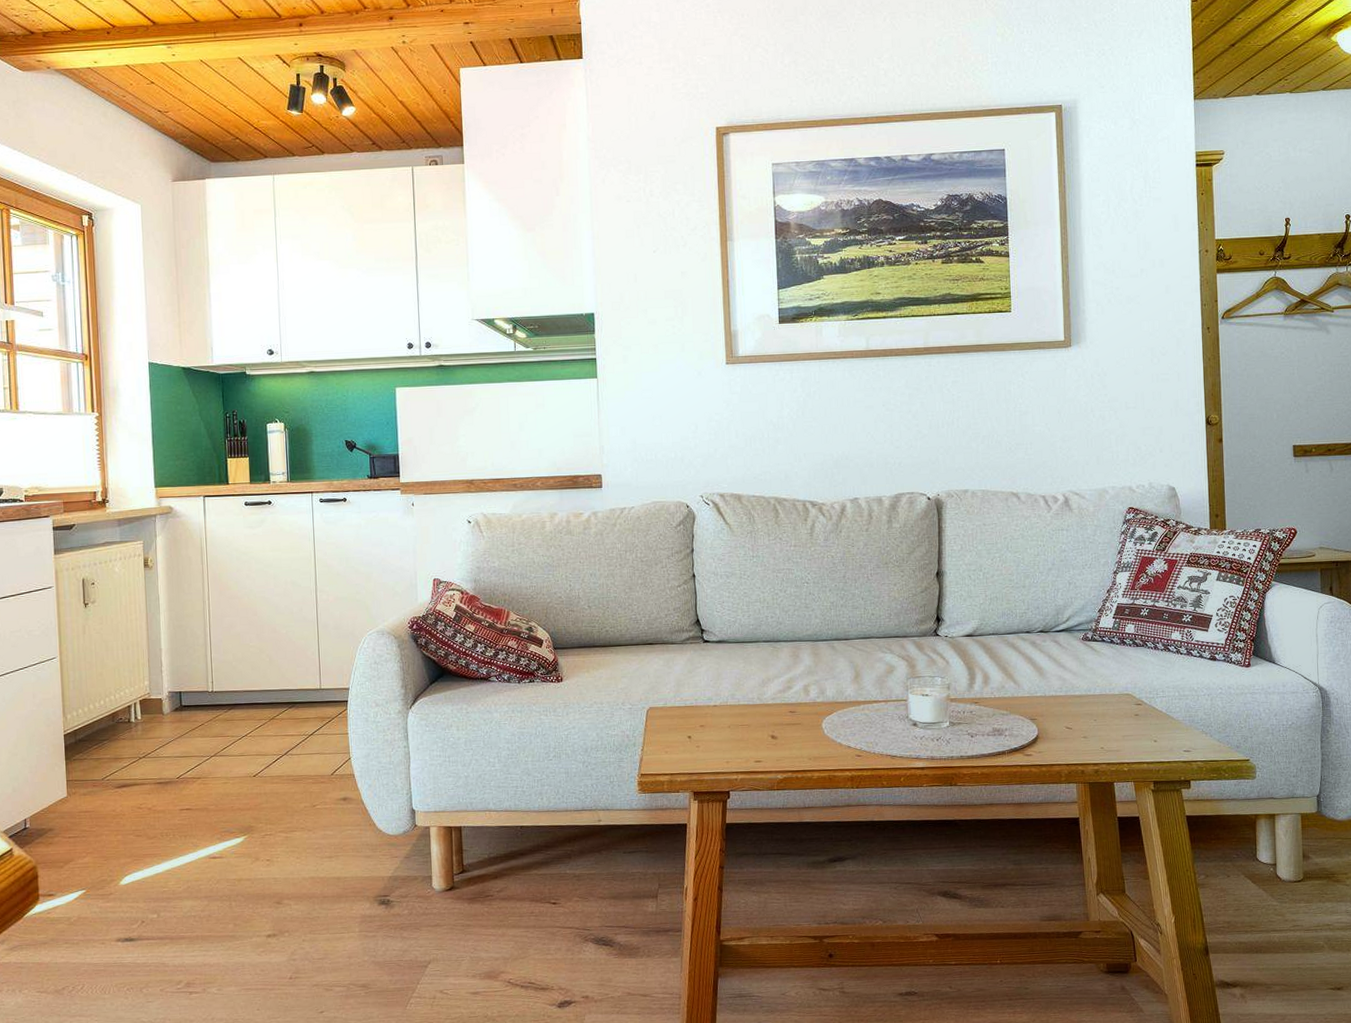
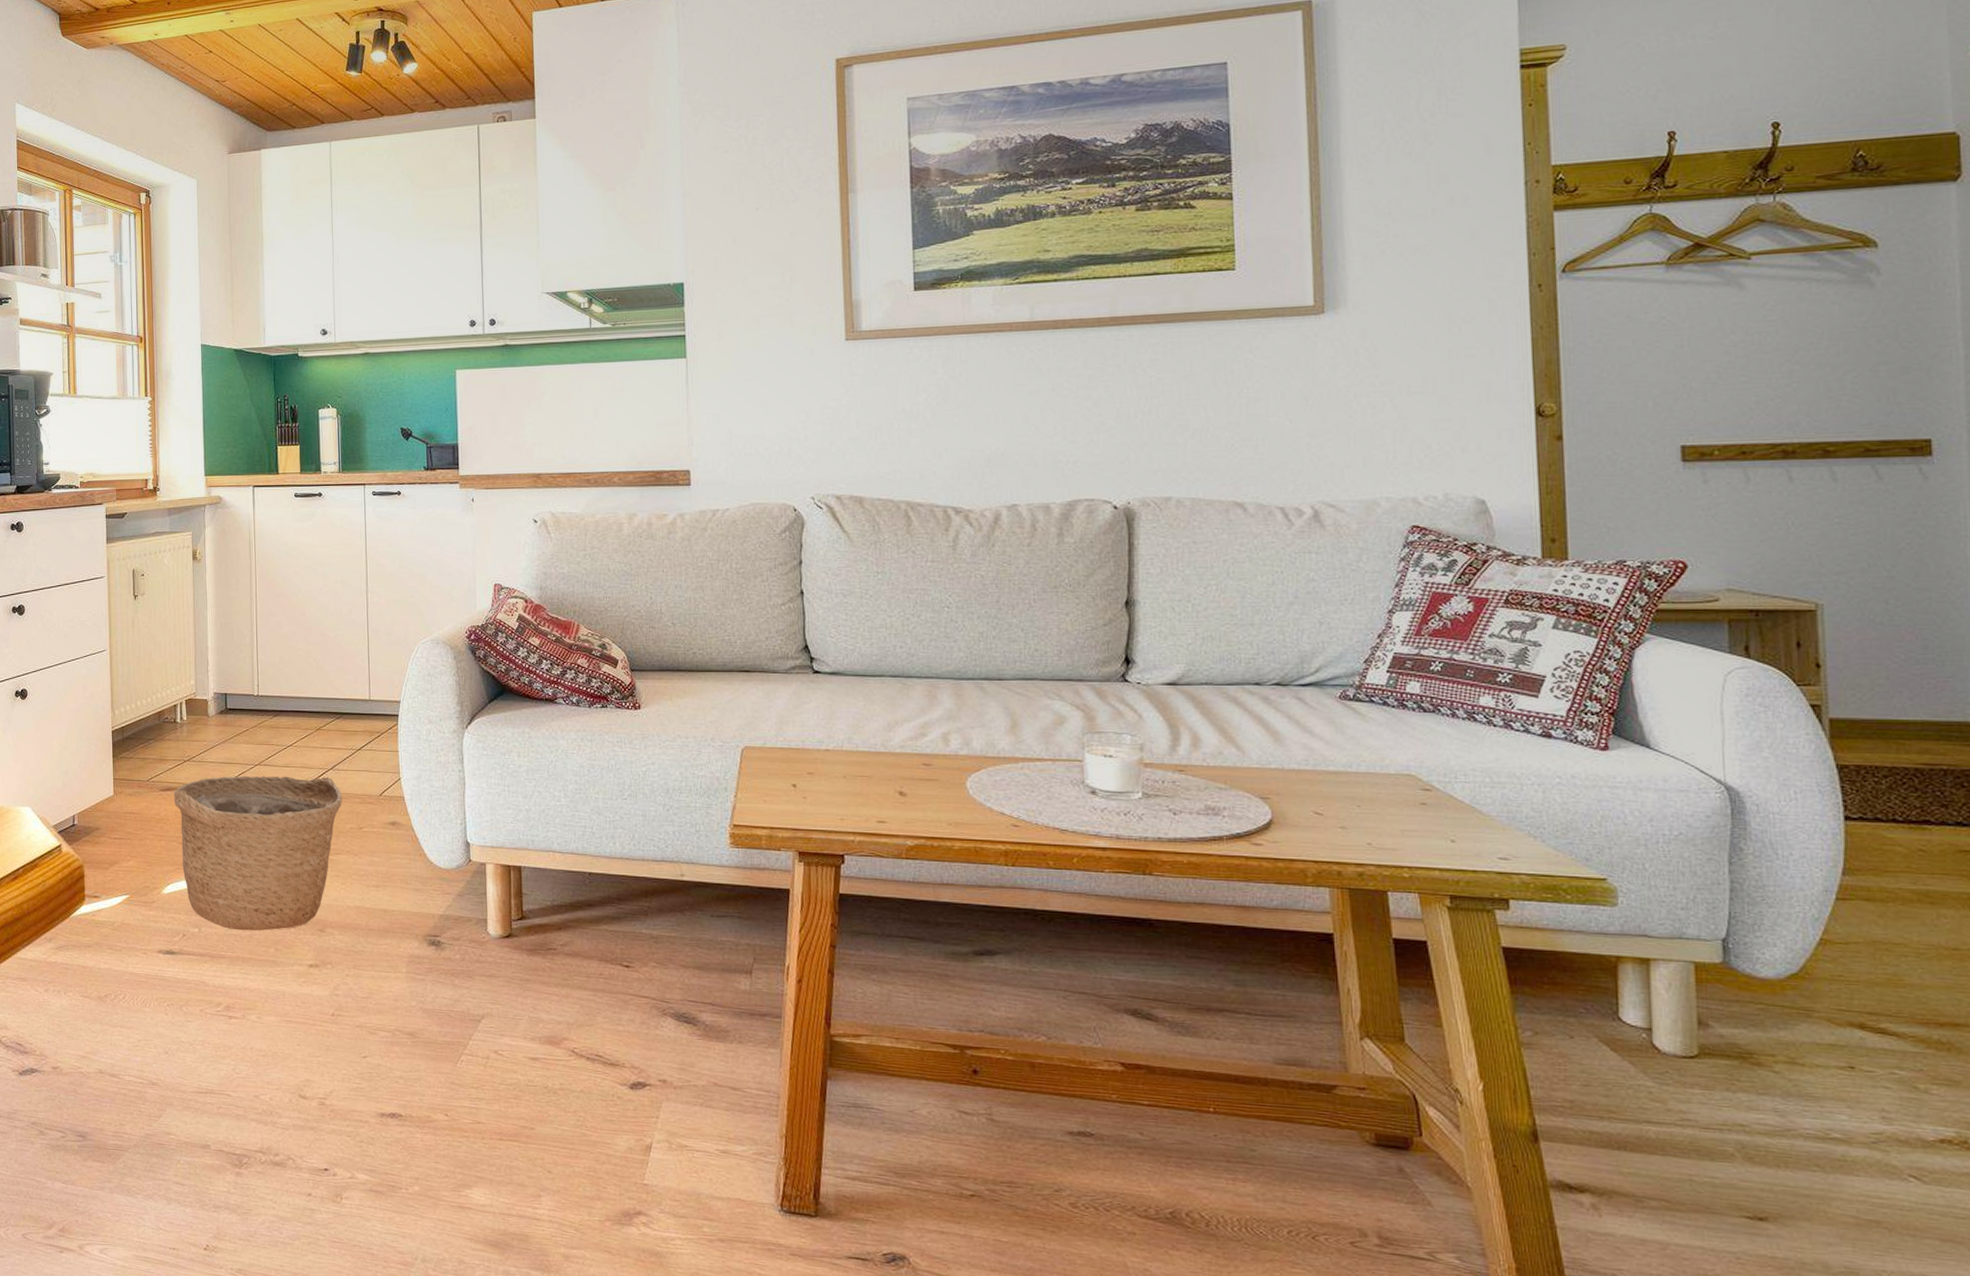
basket: none [129,762,296,912] -> present [173,775,342,931]

